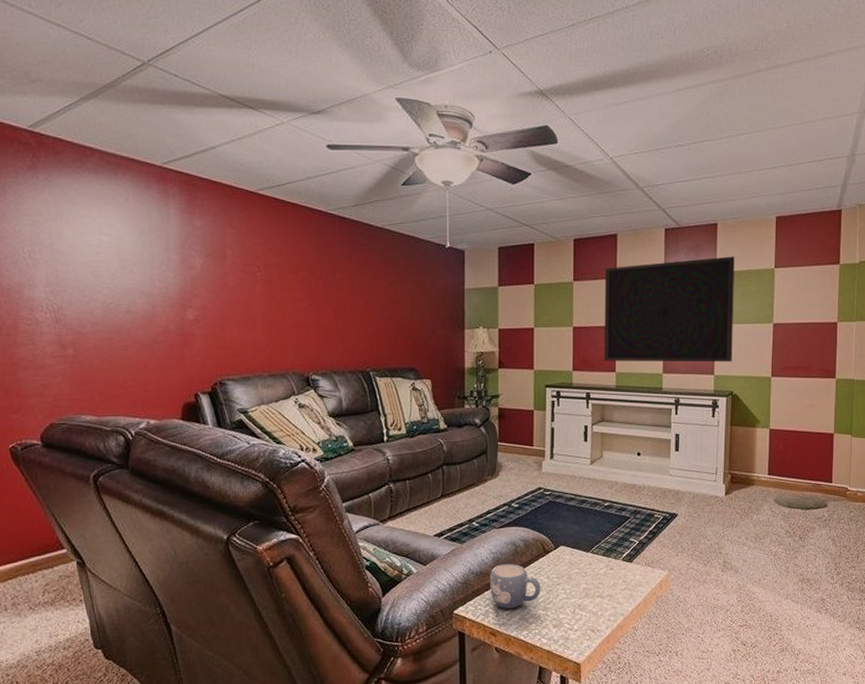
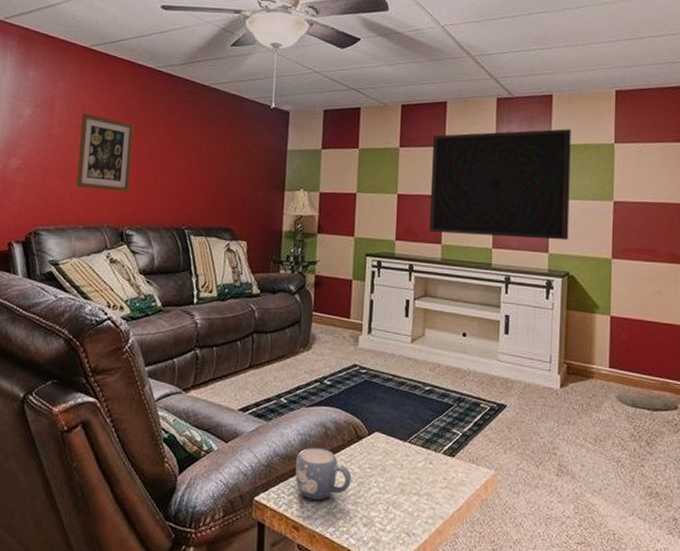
wall art: none [255,260,312,338] -> present [76,113,135,192]

